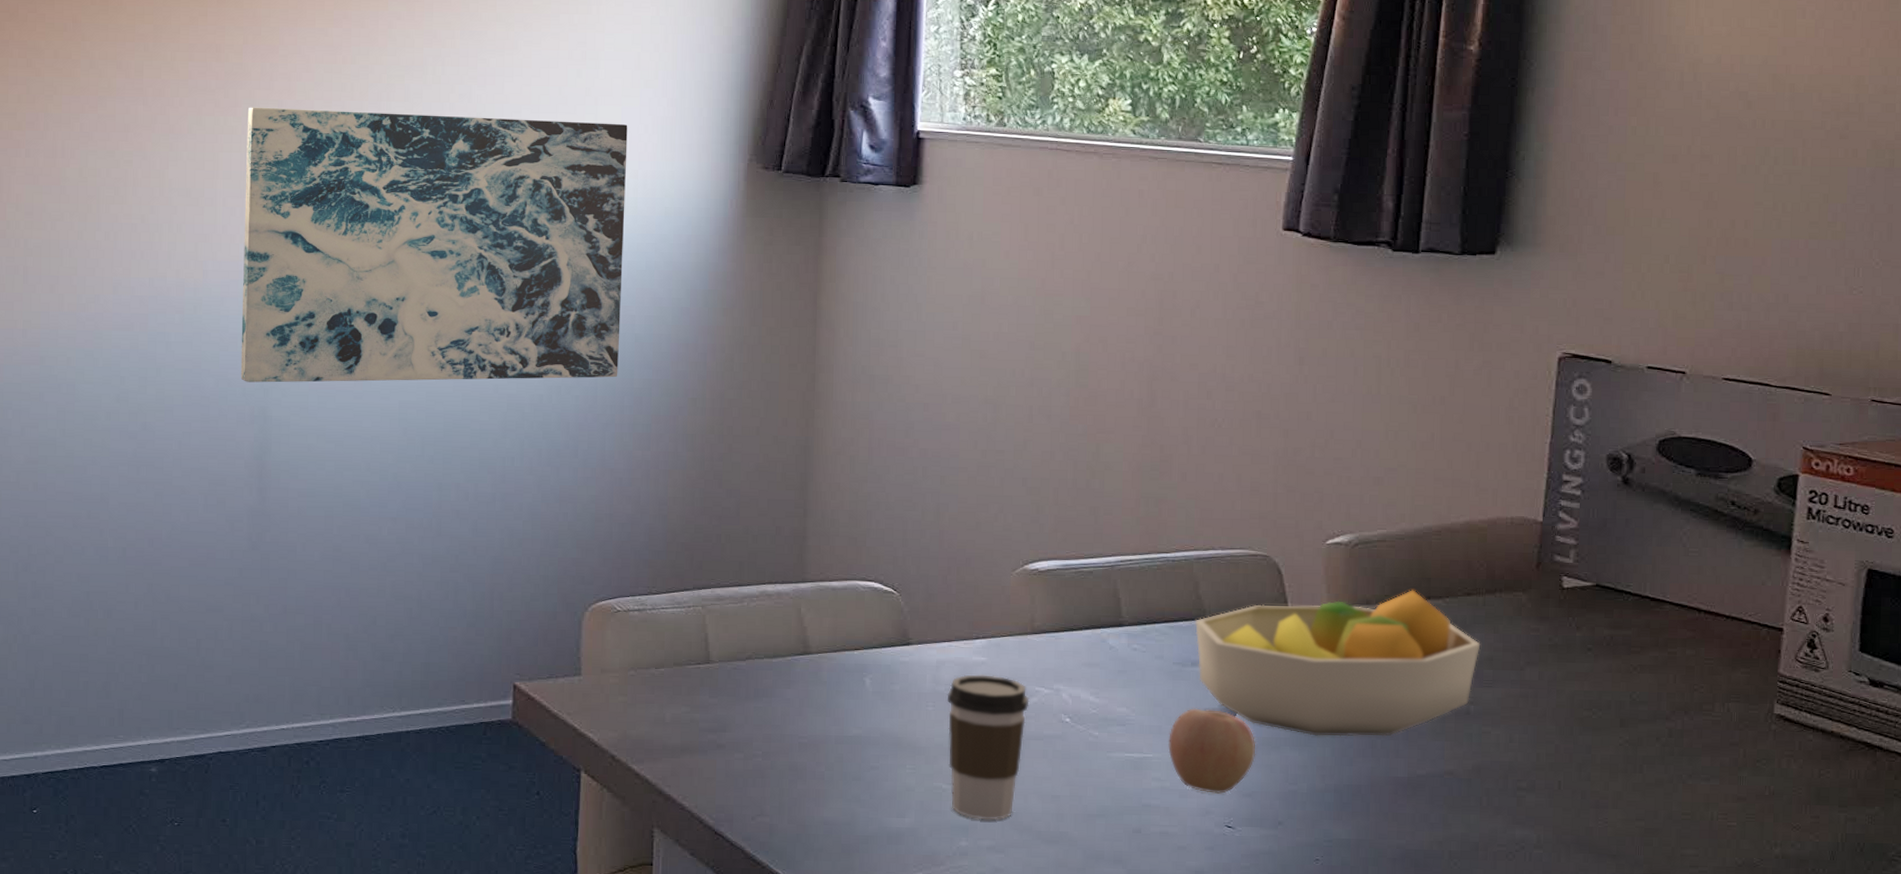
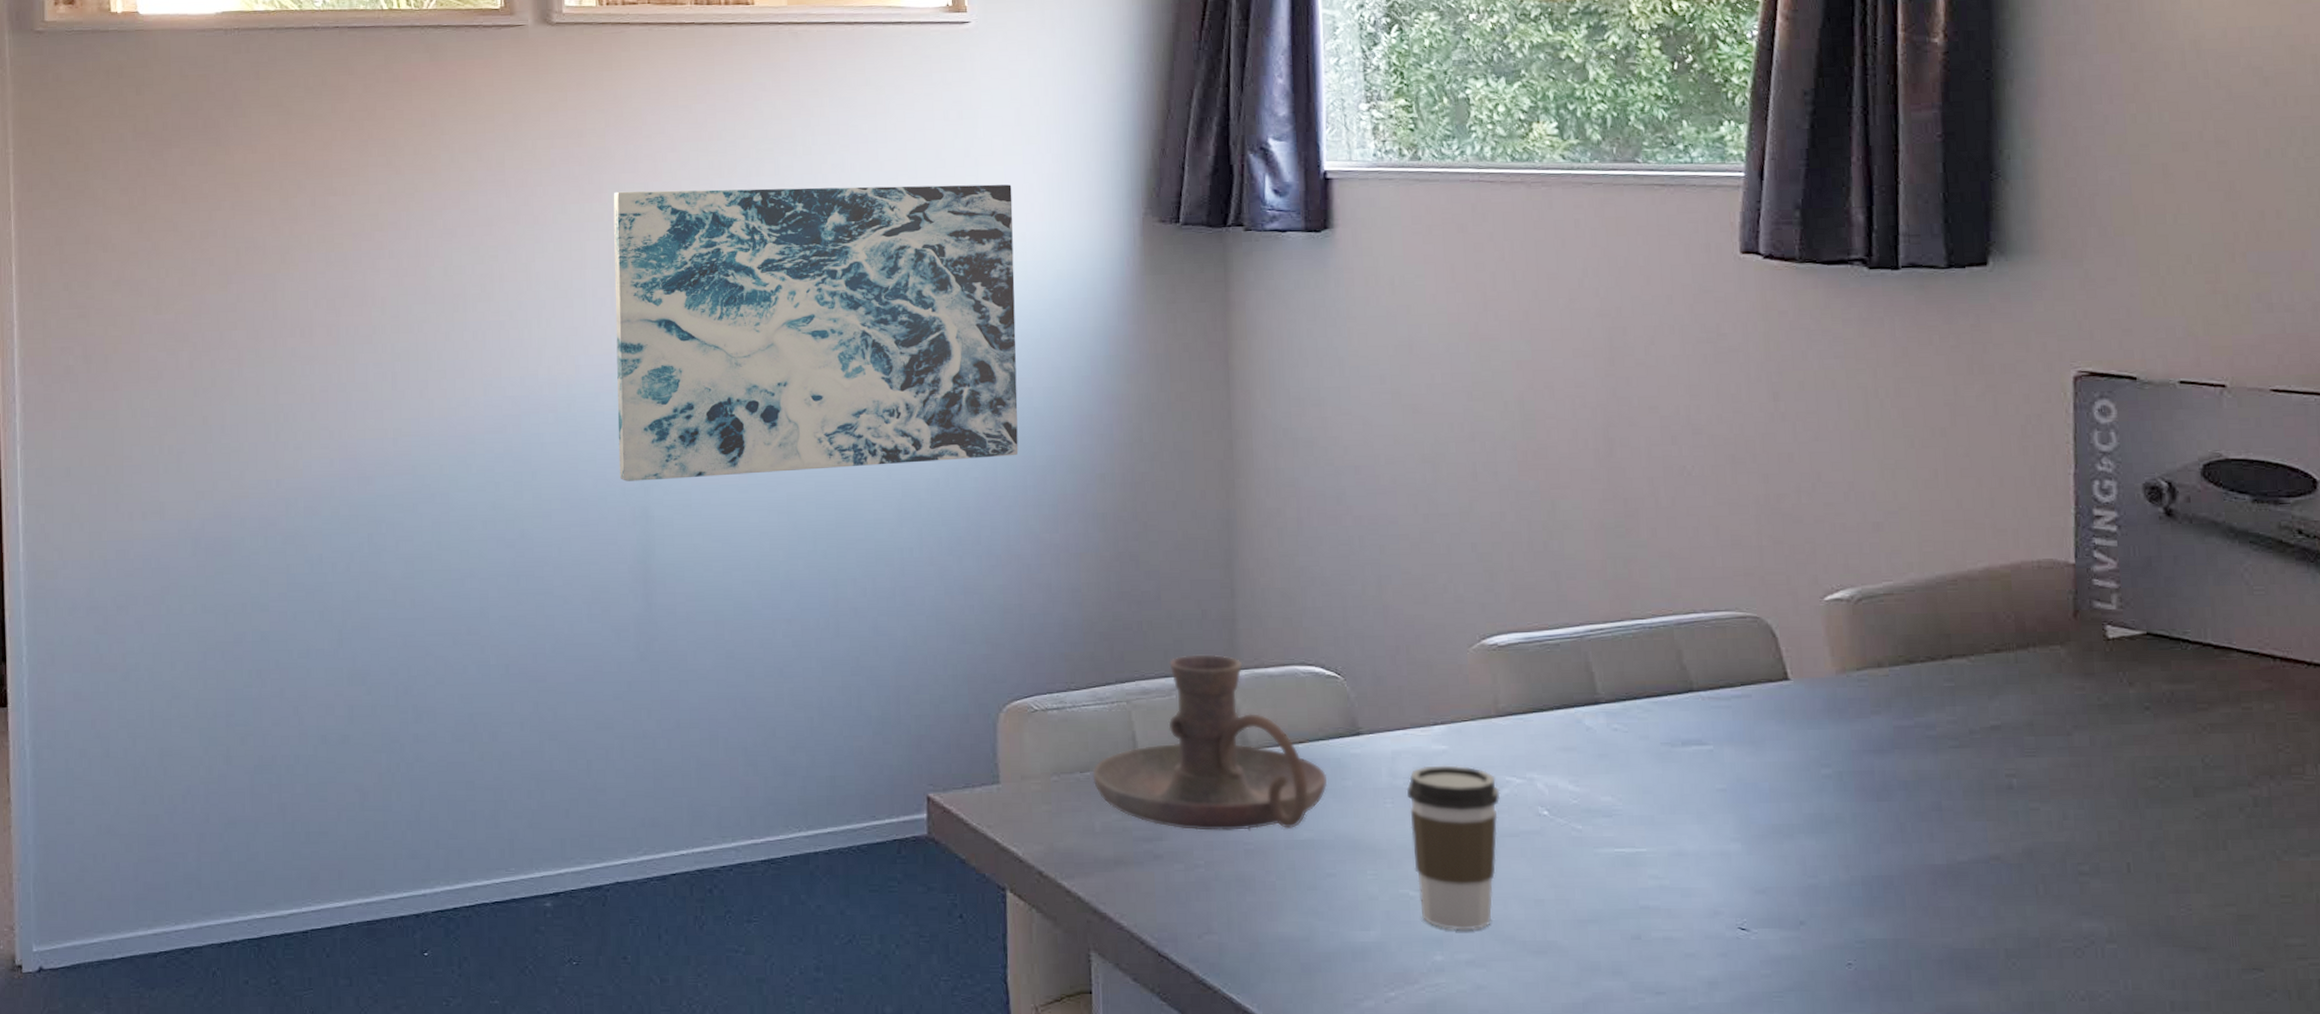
candle holder: none [666,566,878,725] -> present [1092,654,1328,831]
apple: present [1168,708,1256,794] -> none [1663,794,1766,891]
fruit bowl: present [1194,590,1481,737] -> none [1681,648,2018,821]

